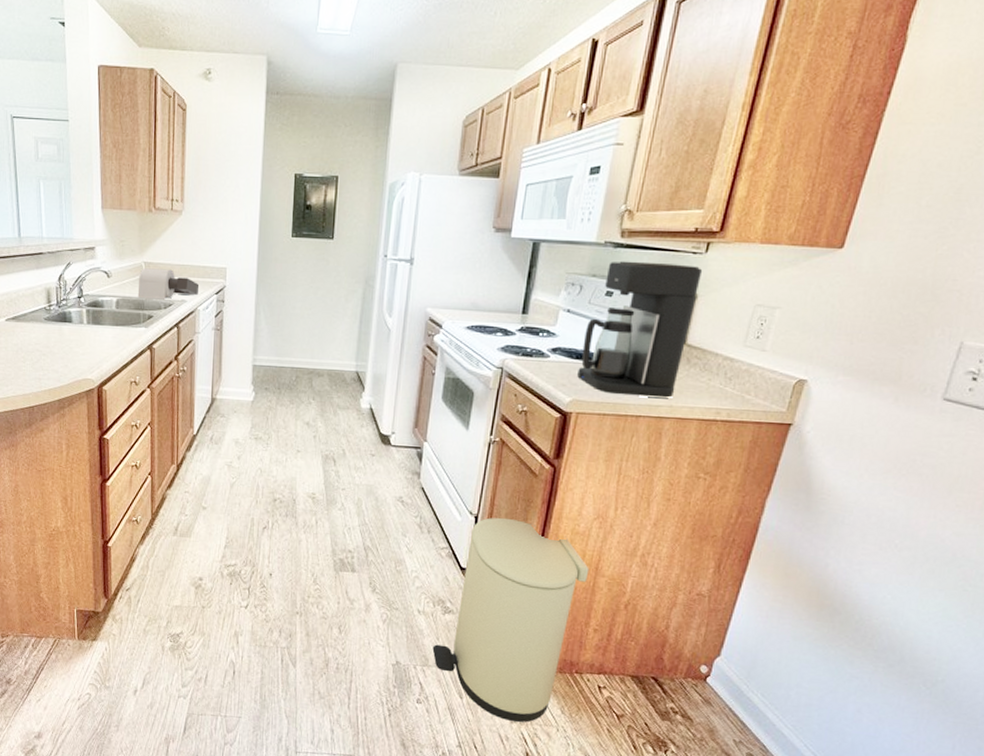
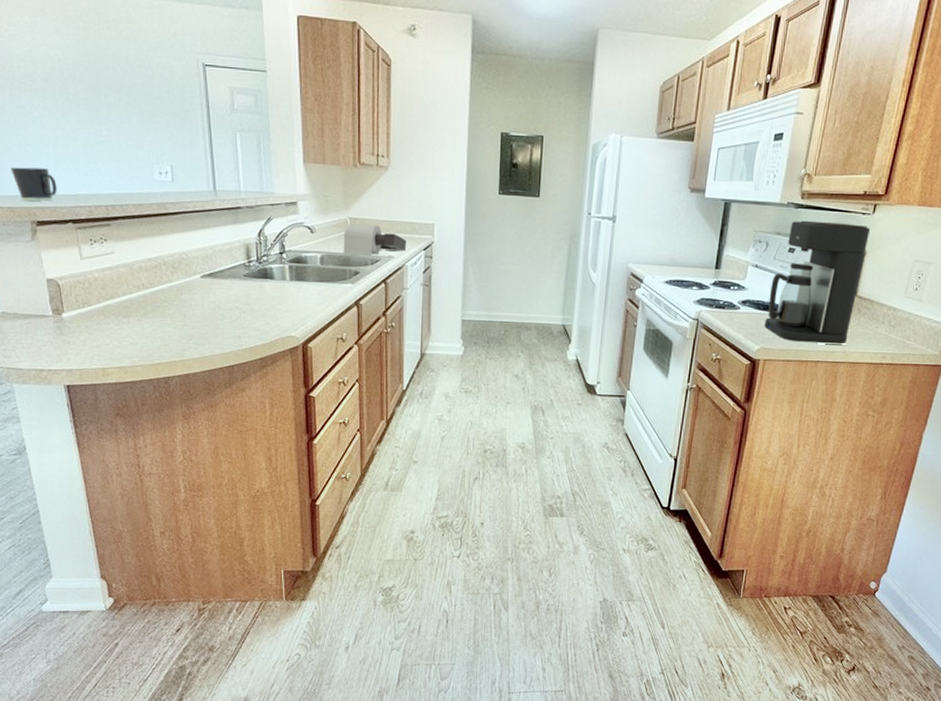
pedal bin: present [432,517,589,722] -> none [637,458,776,646]

